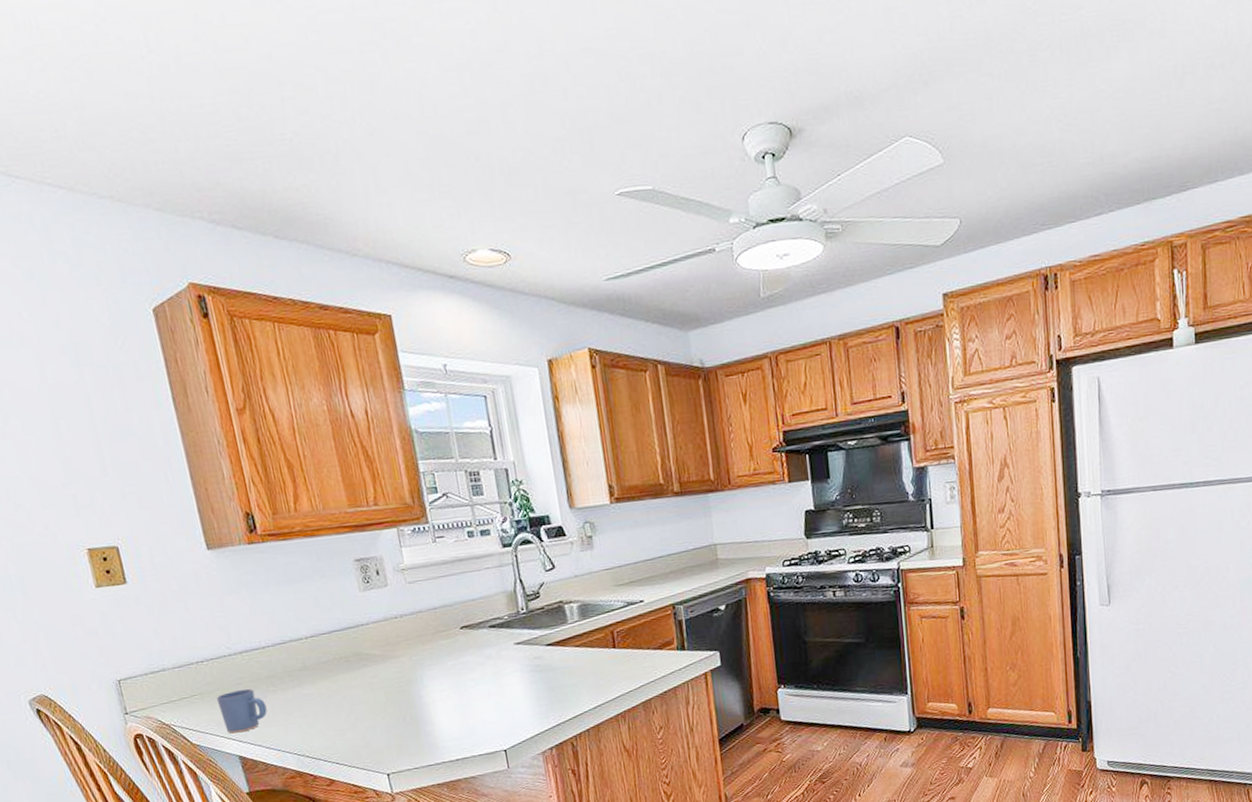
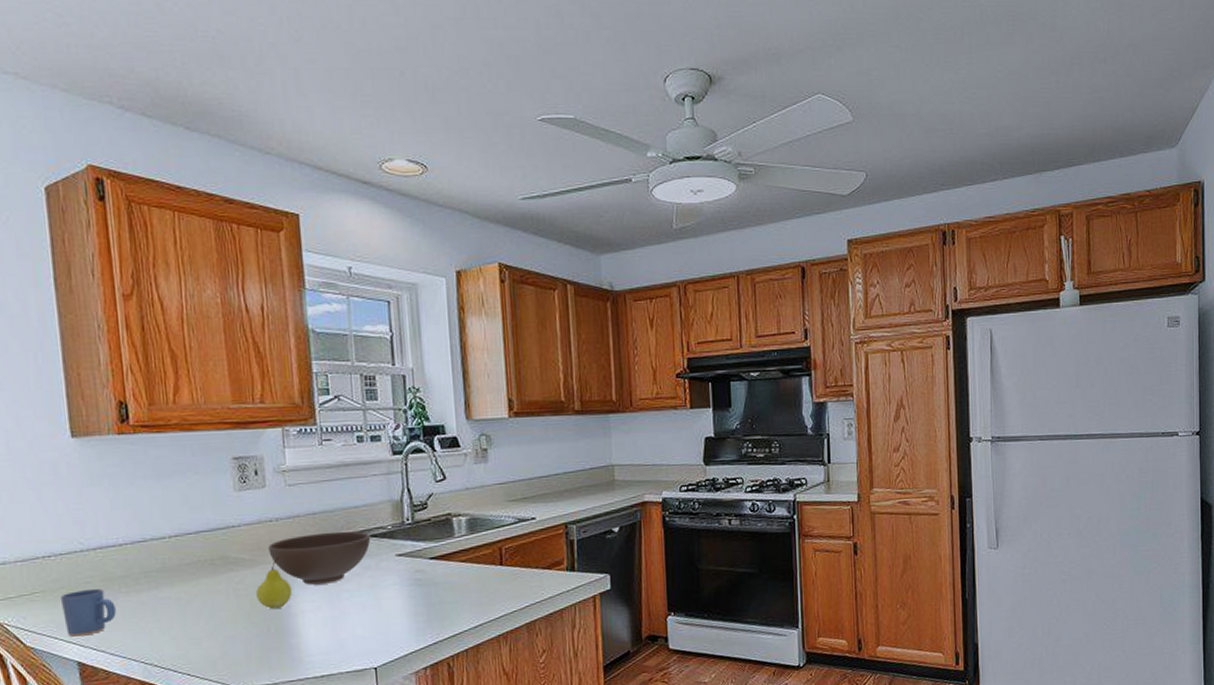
fruit: none [389,650,423,701] -> present [256,556,293,610]
bowl: none [396,623,490,676] -> present [268,531,371,585]

